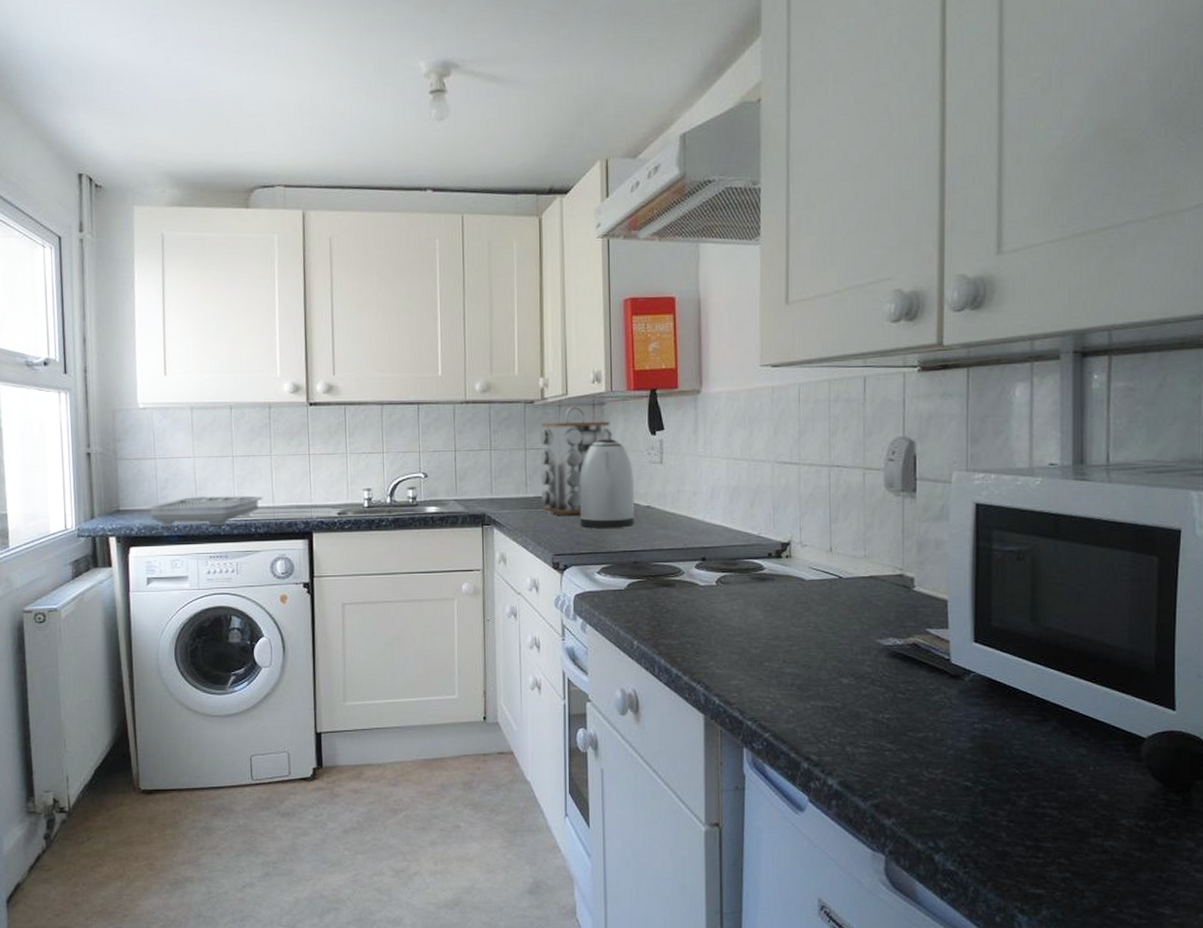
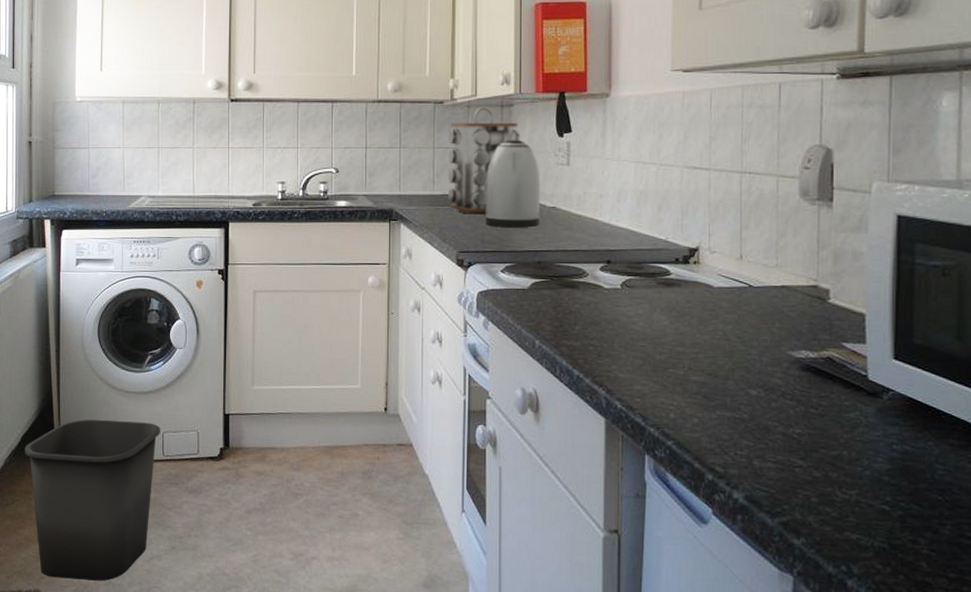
waste bin: none [99,746,249,915] -> present [25,419,161,581]
dish rack: present [145,495,263,526] -> none [77,185,185,213]

